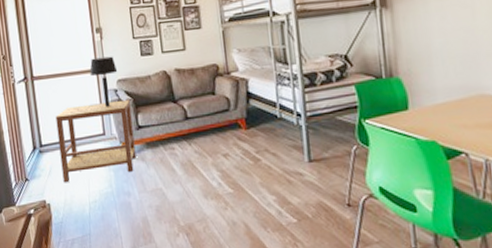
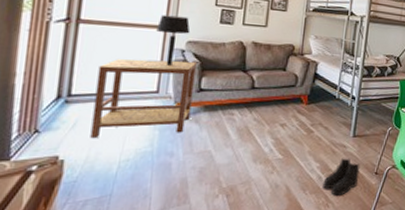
boots: none [285,188,328,233] -> present [323,158,360,196]

